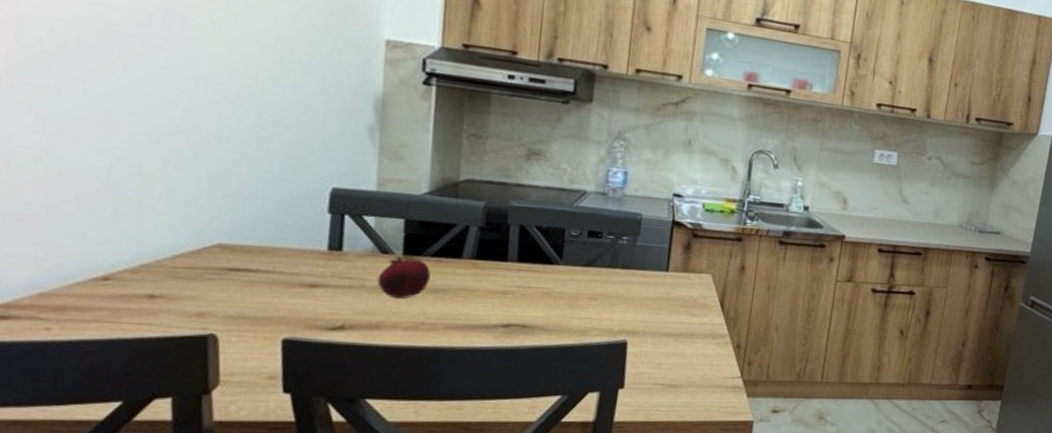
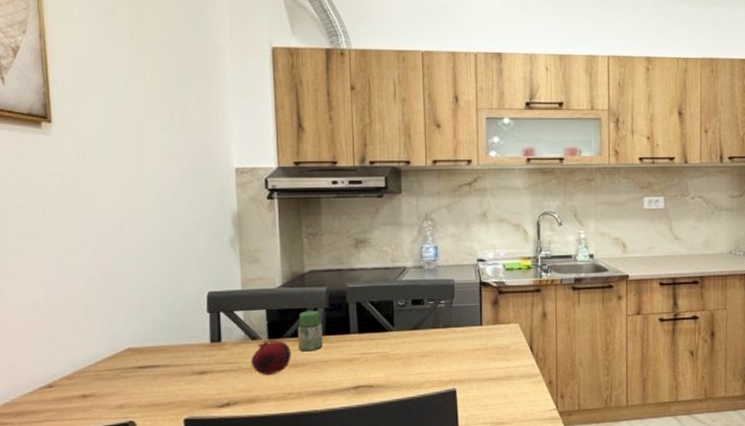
jar: none [440,227,474,277] -> present [297,310,323,352]

